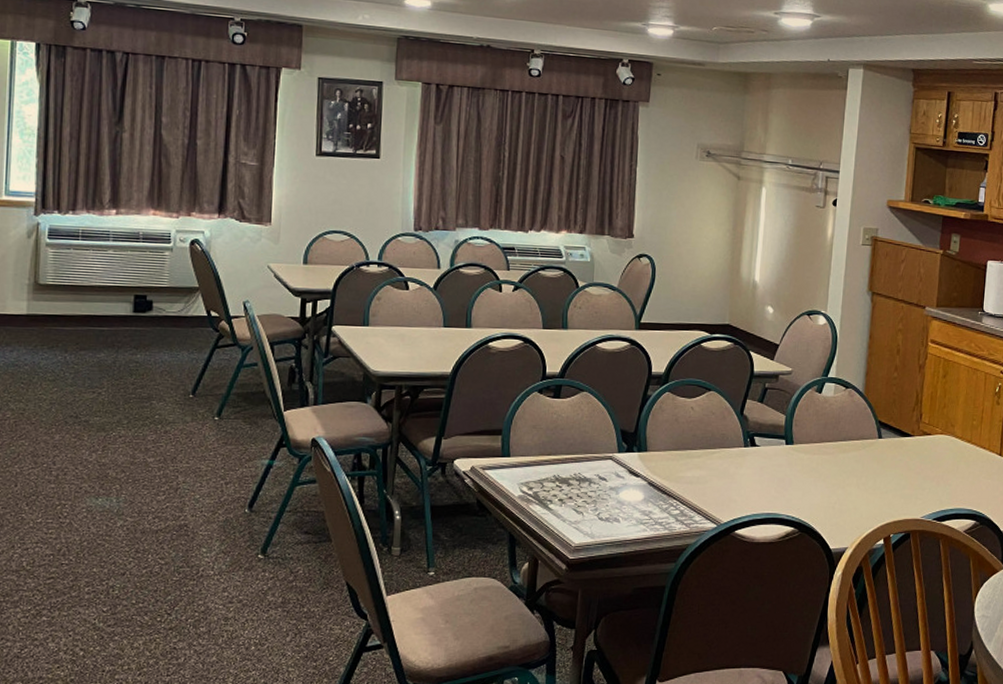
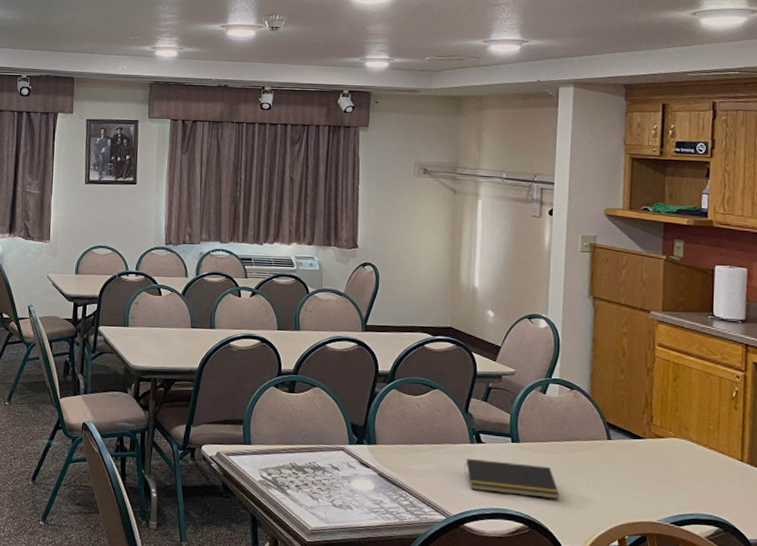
notepad: none [737,462,831,501] -> present [464,458,560,500]

